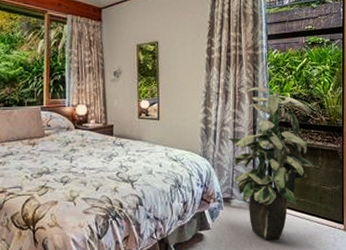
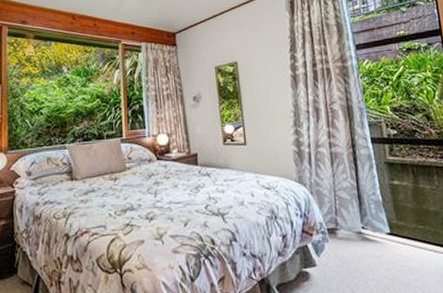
indoor plant: present [228,87,313,240] -> none [325,101,429,277]

